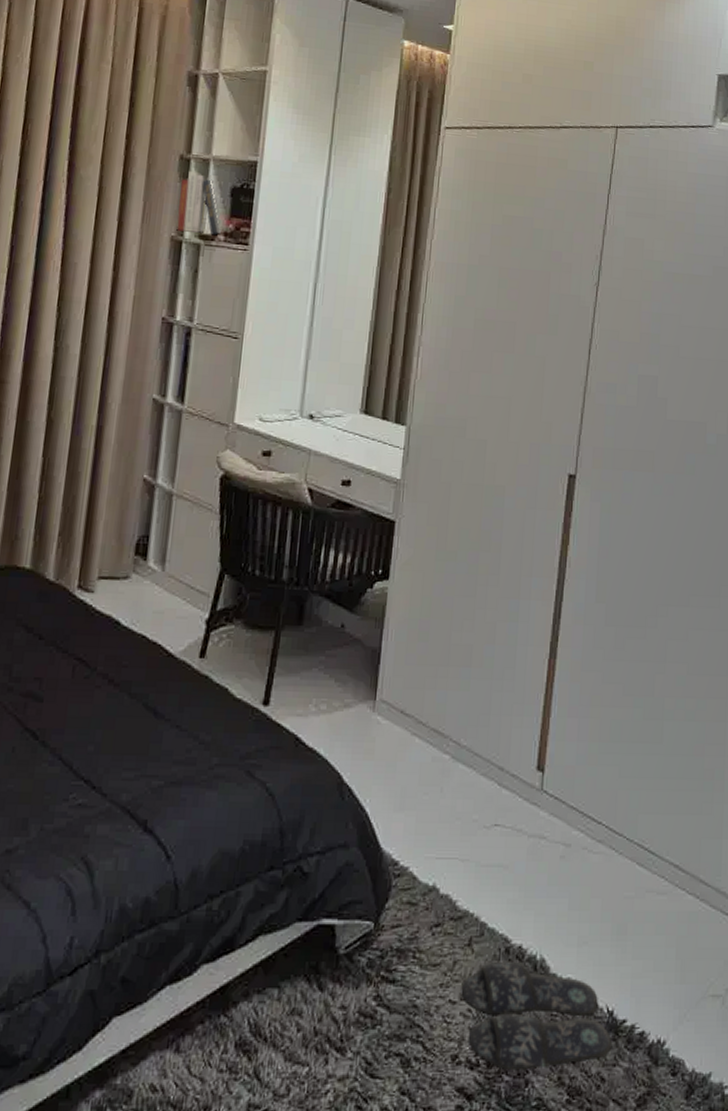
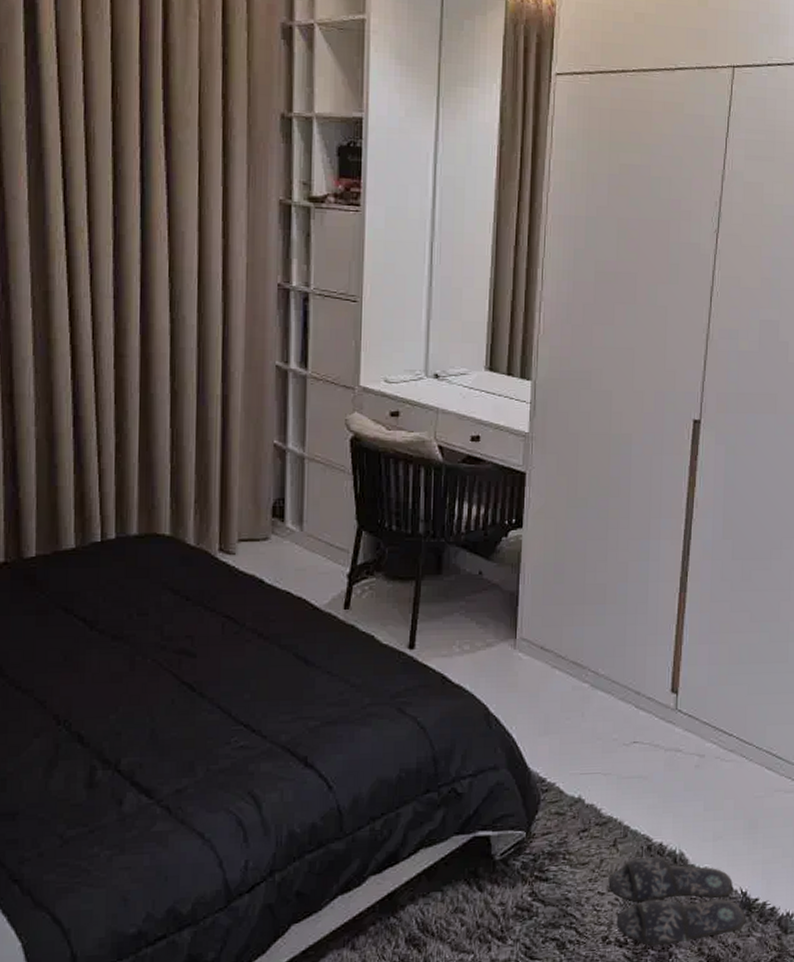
books: present [177,170,221,235] -> none [284,130,330,197]

